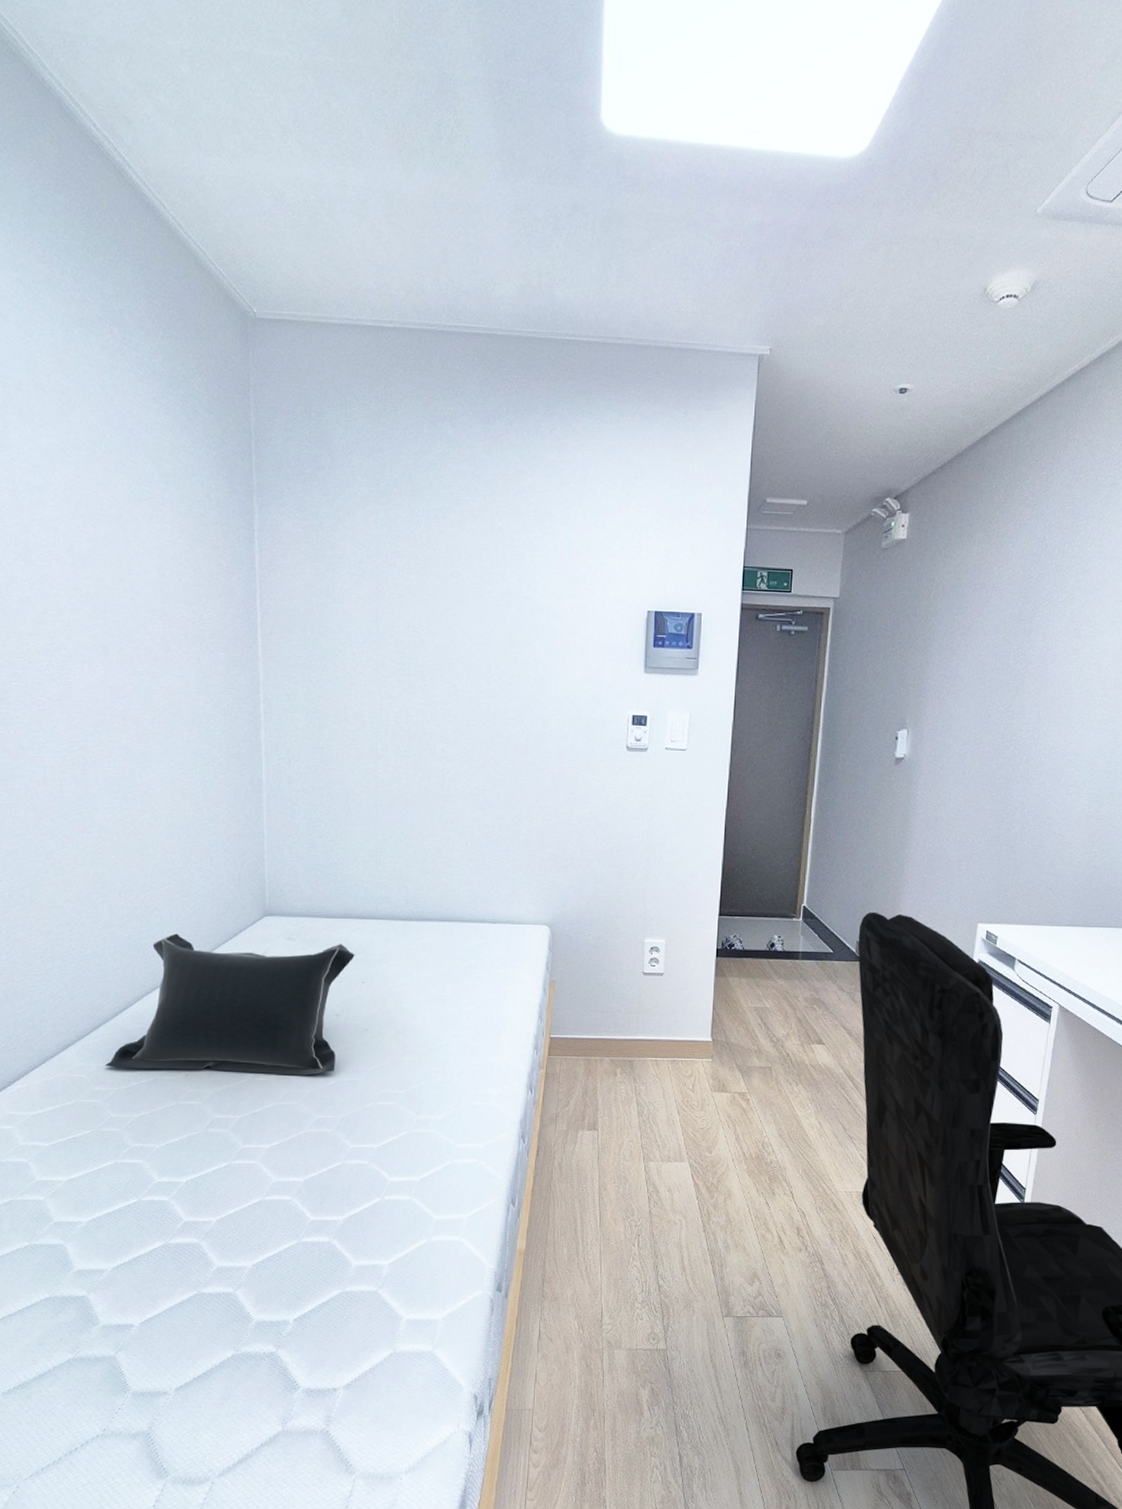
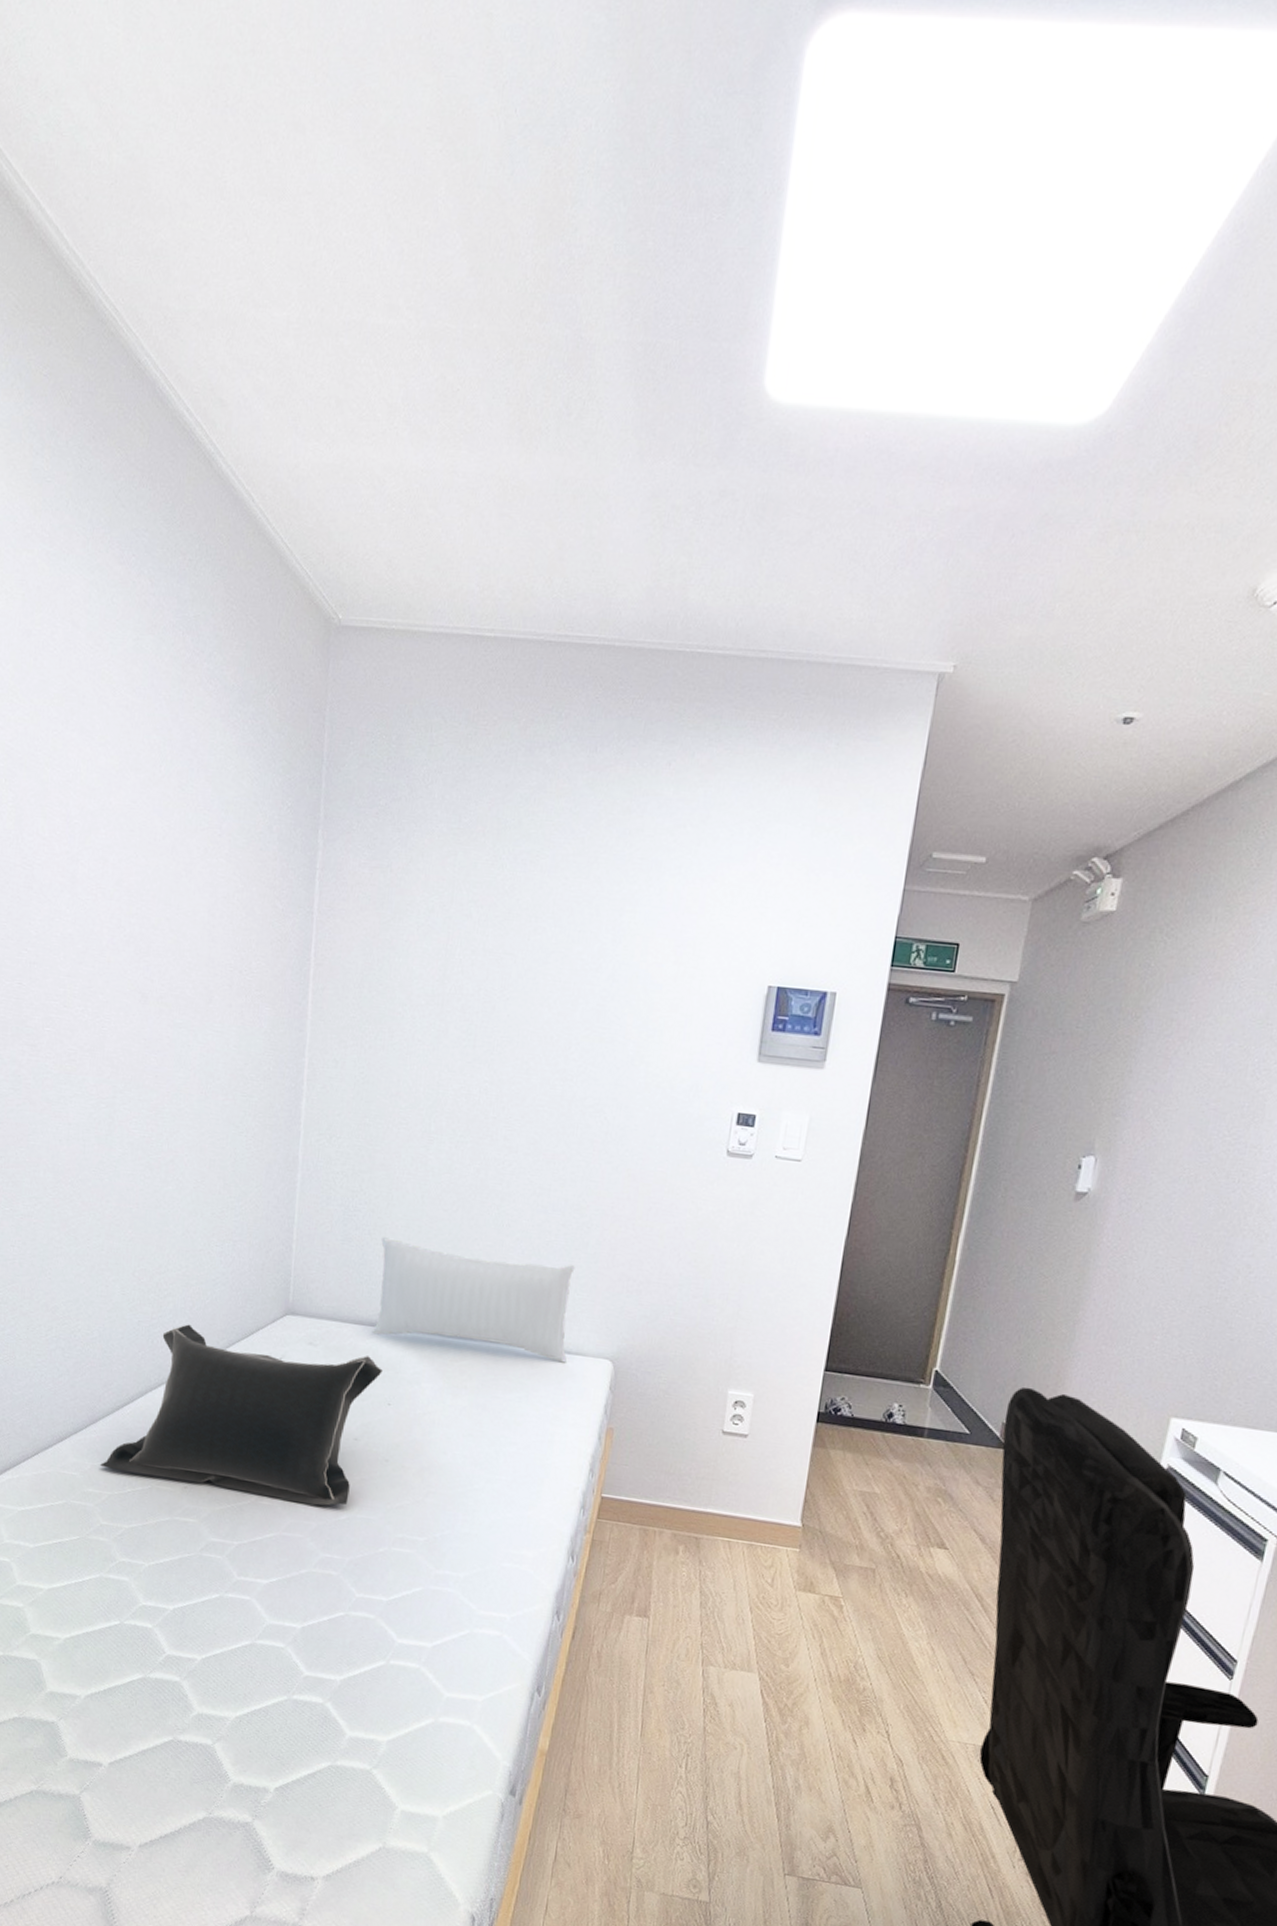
pillow: none [342,841,511,932] -> present [371,1236,575,1363]

